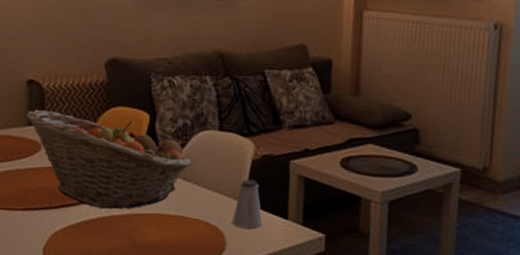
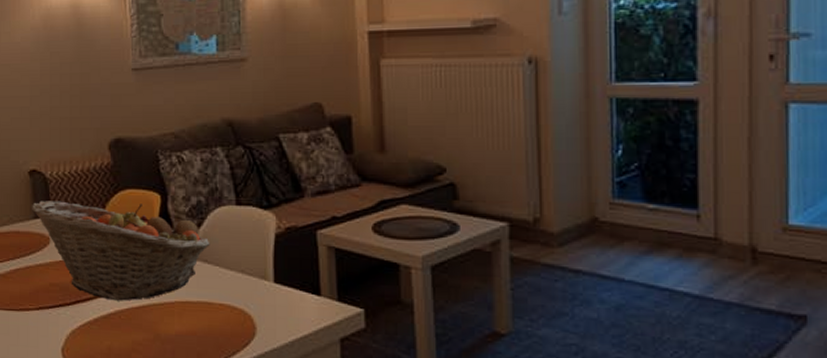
saltshaker: present [232,179,263,229] -> none [260,255,294,309]

